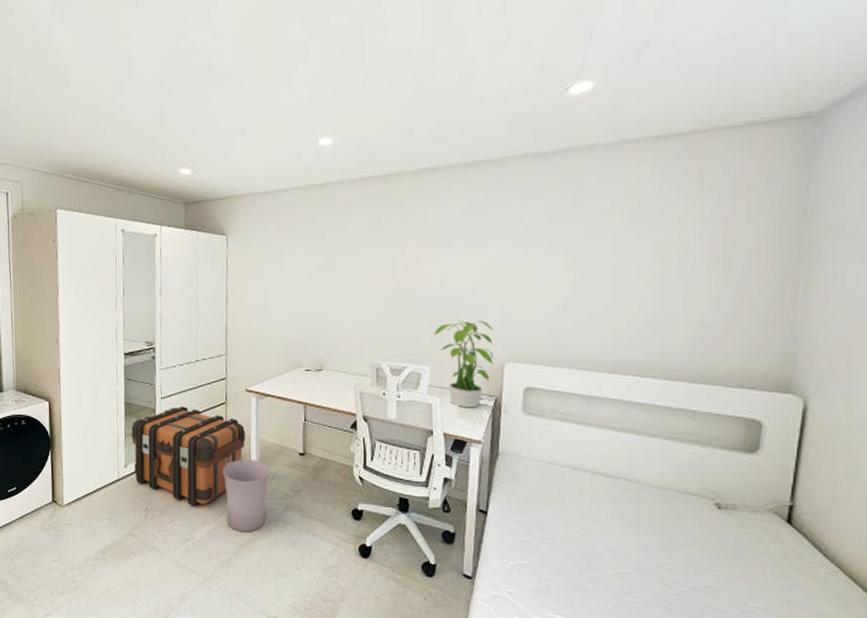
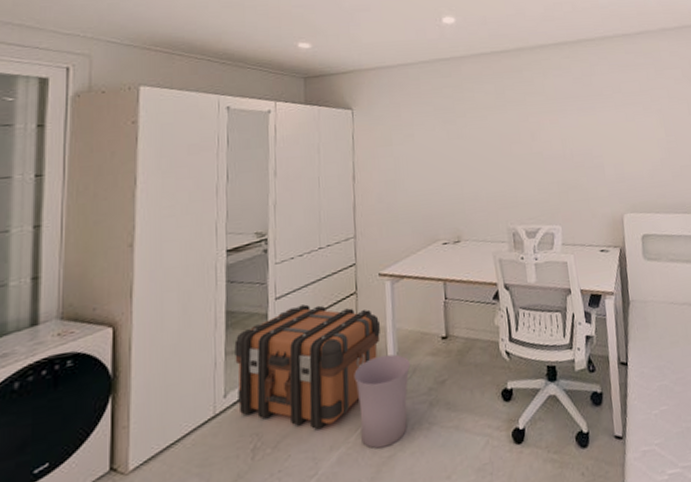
potted plant: present [433,318,494,408] -> none [561,177,615,262]

